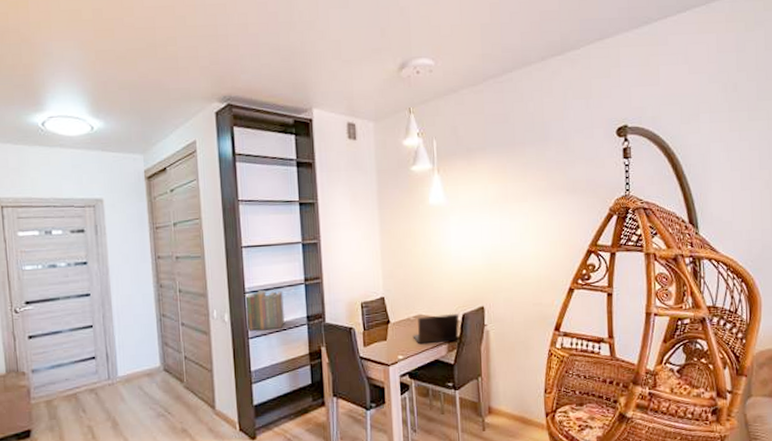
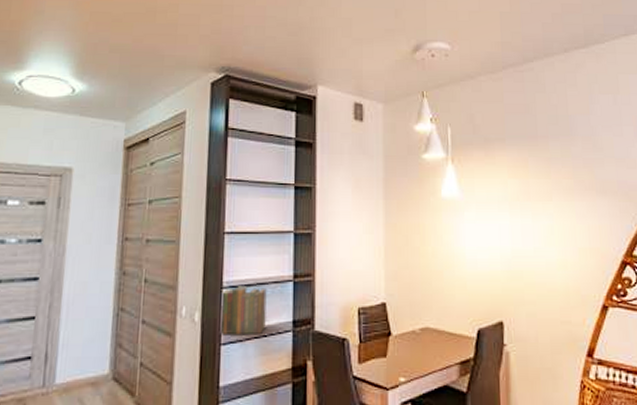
laptop: present [412,313,460,345] -> none [418,327,474,365]

